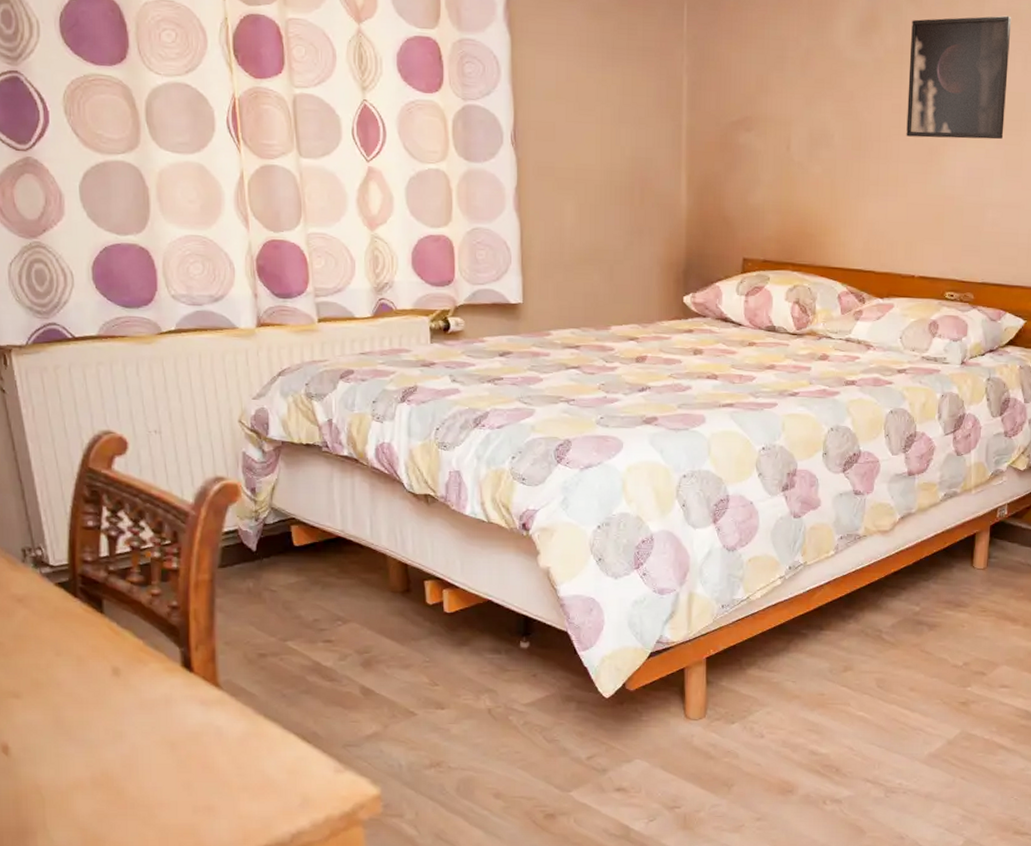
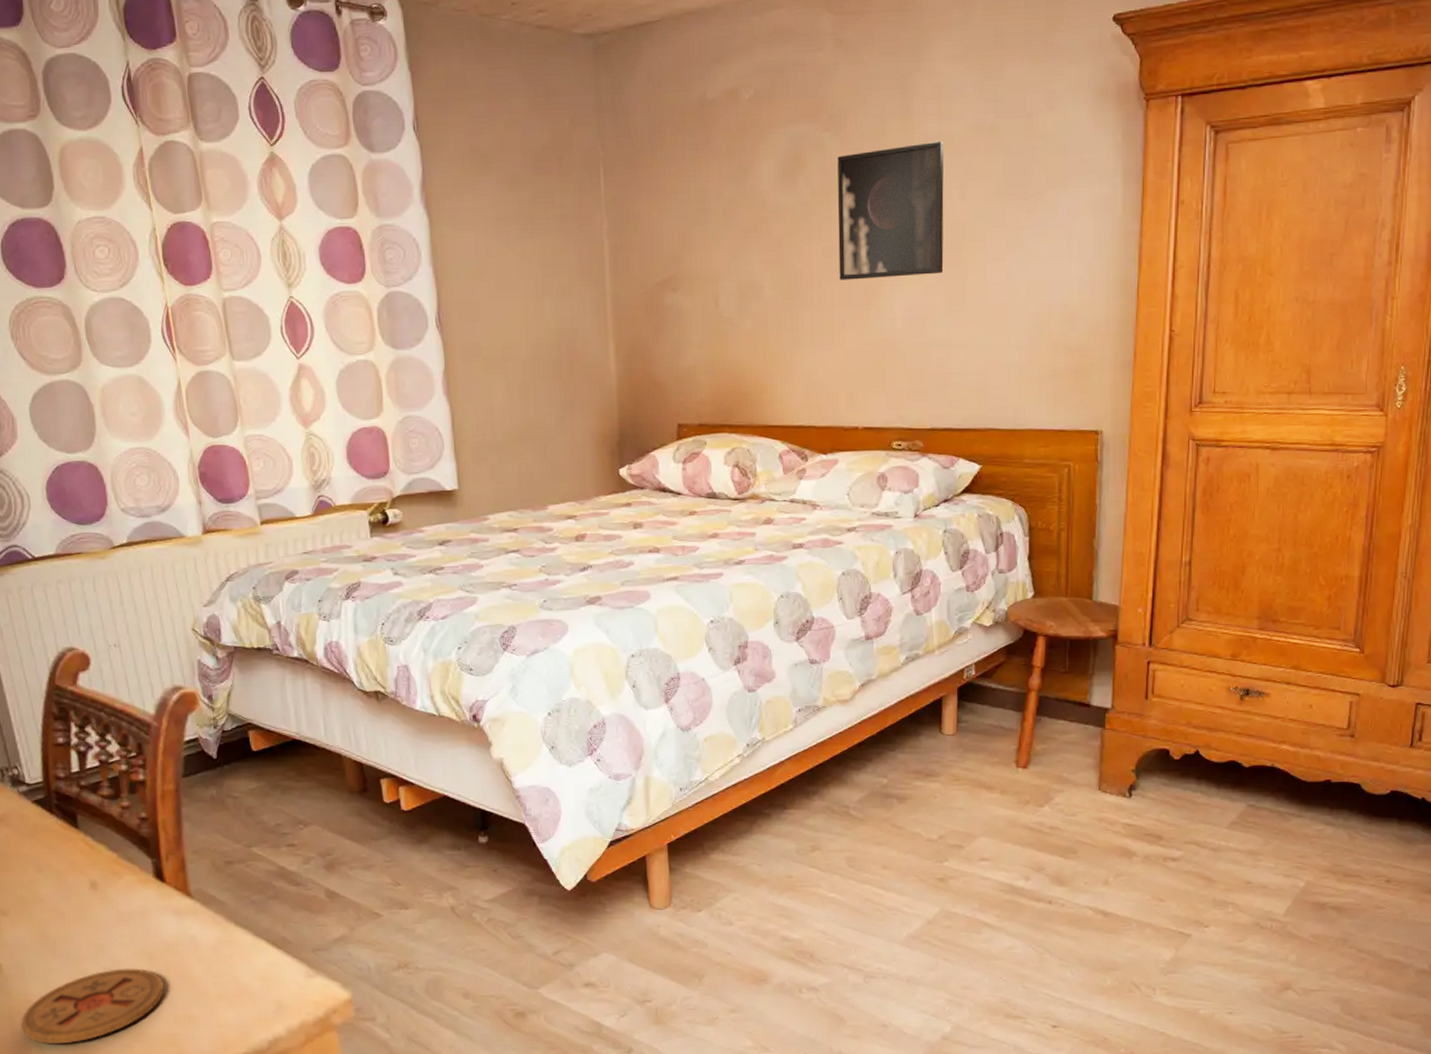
coaster: none [28,756,186,831] -> present [21,968,165,1045]

